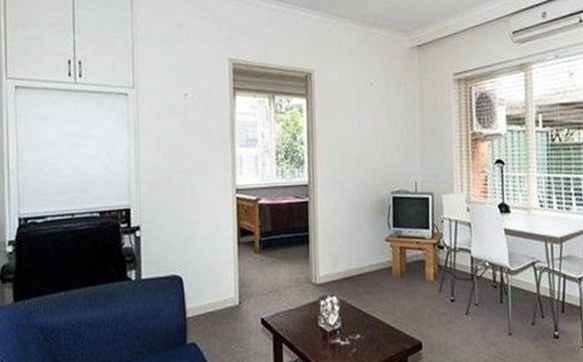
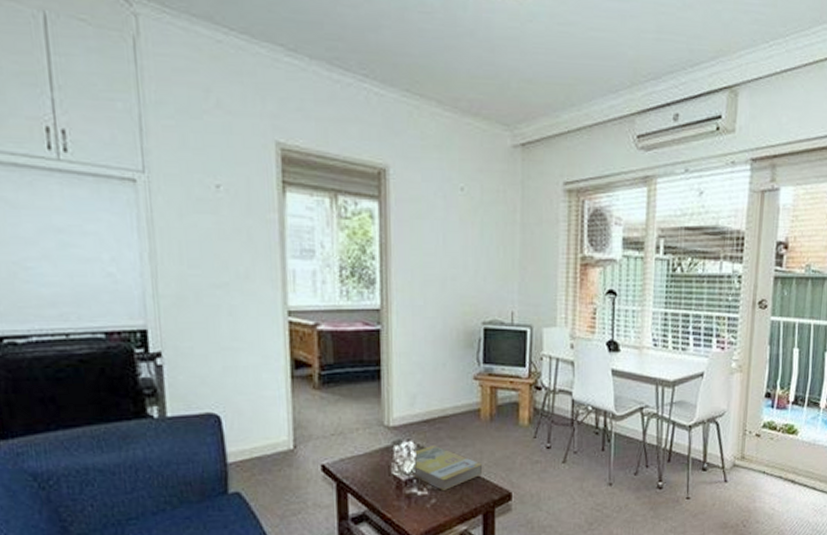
book: none [334,299,396,342] -> present [410,444,483,492]

